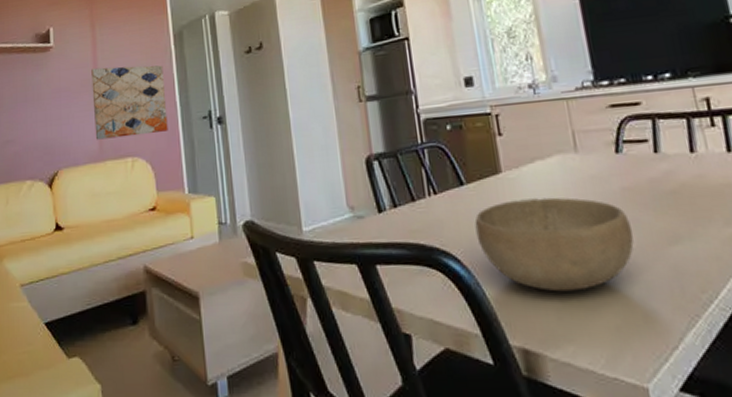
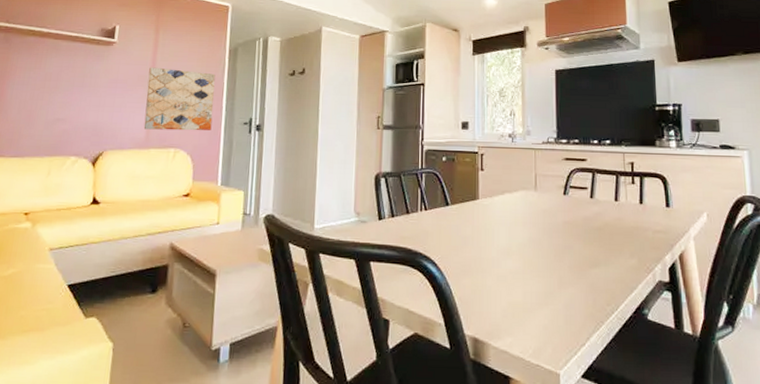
bowl: present [474,197,634,292] -> none [452,222,567,296]

